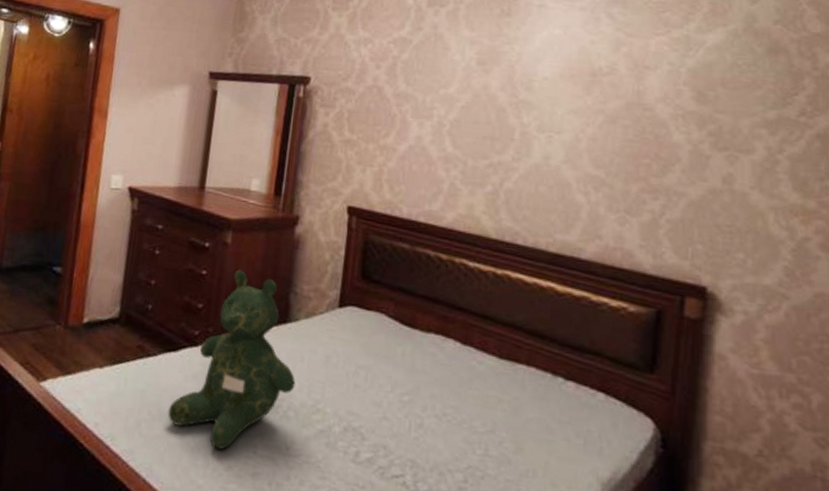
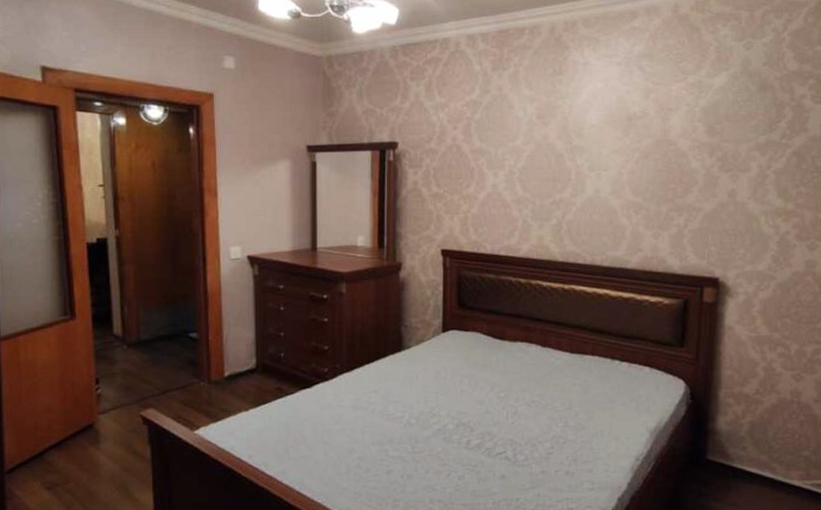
teddy bear: present [168,270,296,450] -> none [311,313,414,458]

